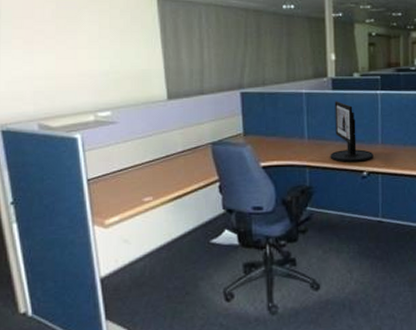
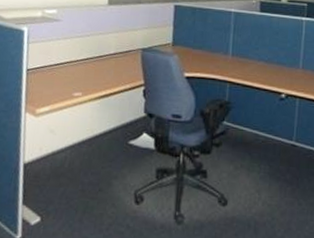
computer monitor: present [330,101,374,162] -> none [251,22,294,84]

